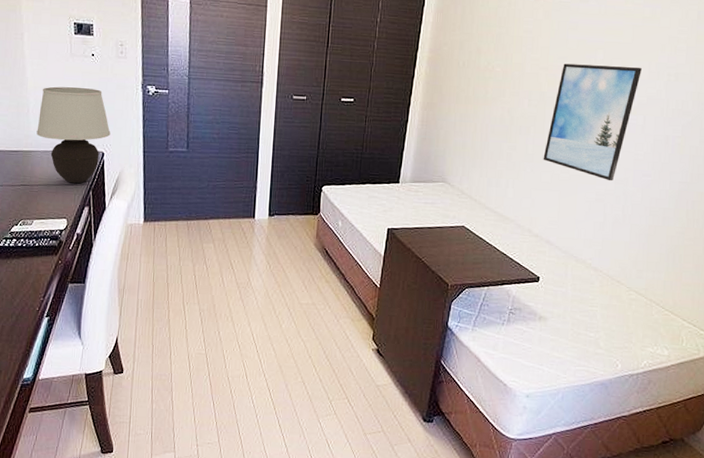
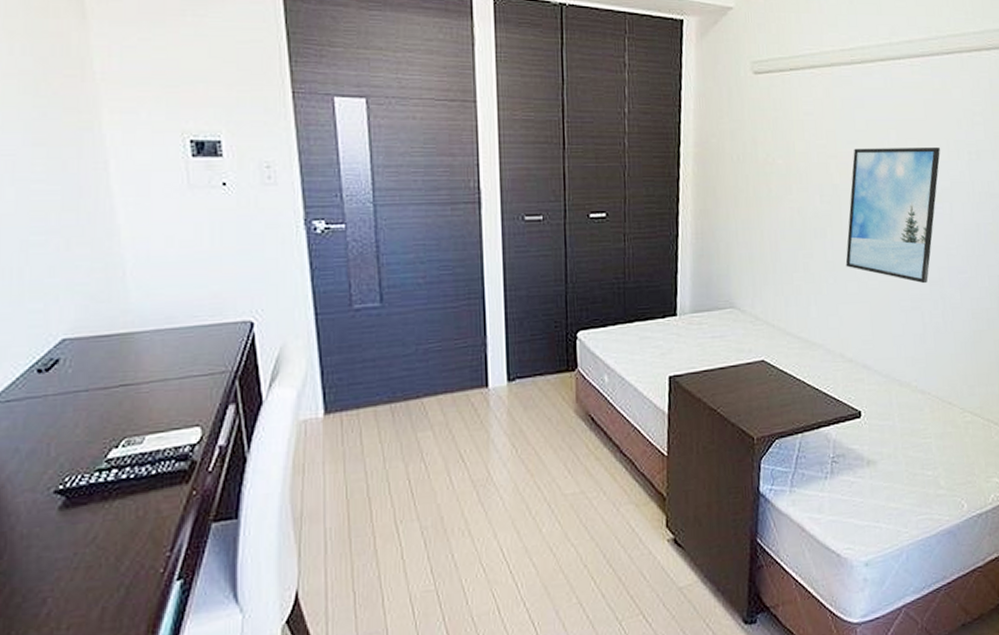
table lamp: present [36,86,111,184] -> none [140,232,262,373]

